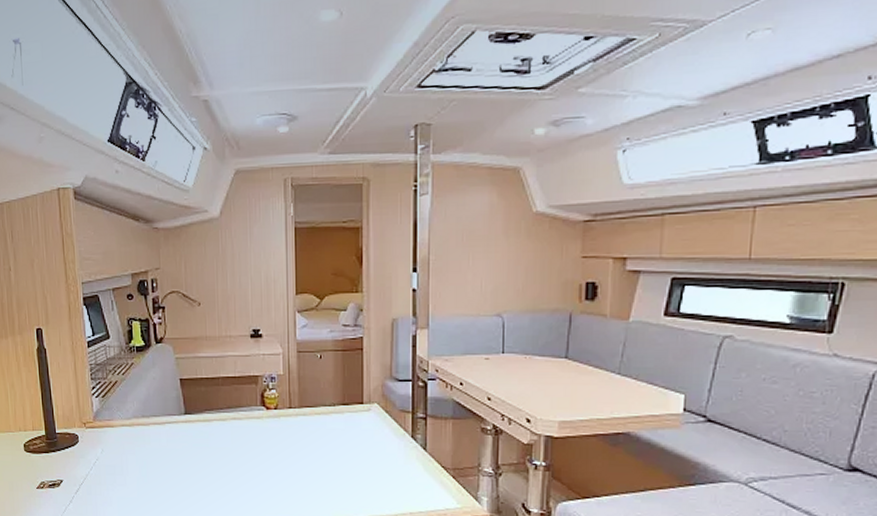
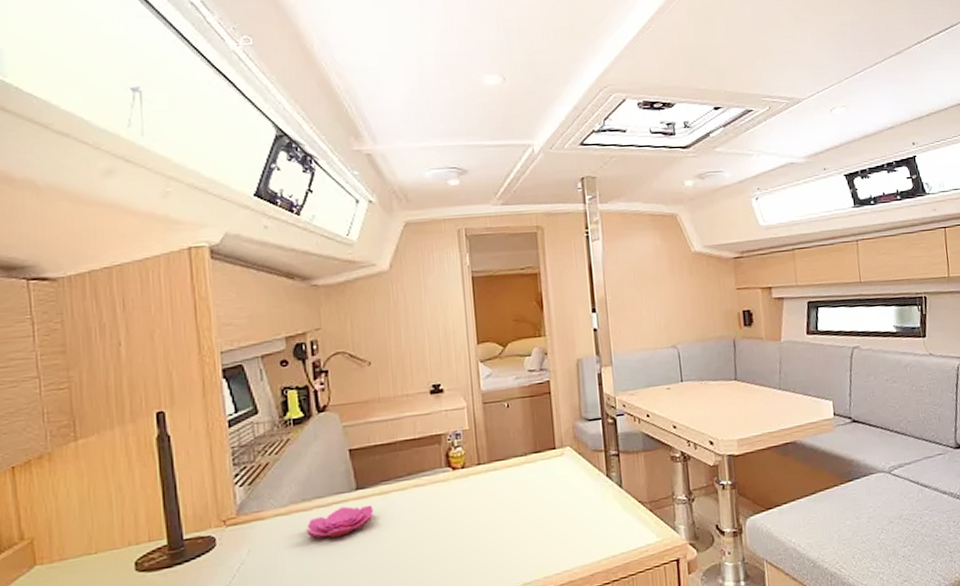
flower: none [145,427,198,451] -> present [306,504,374,539]

